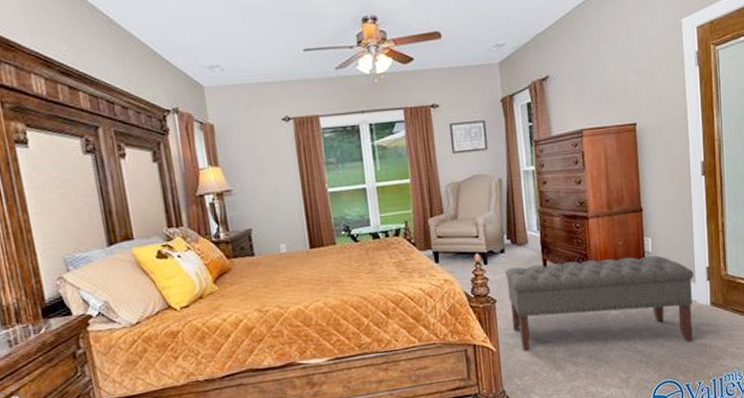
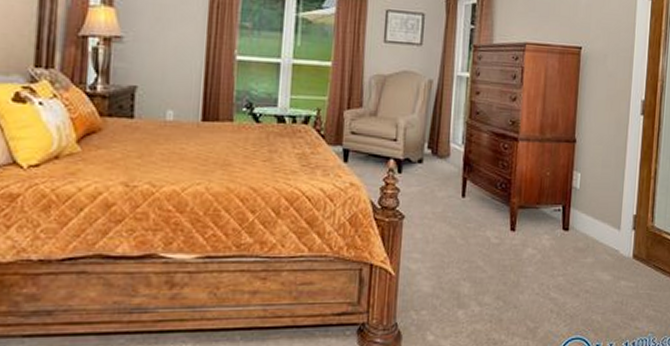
bench: present [504,255,694,351] -> none [418,181,620,295]

